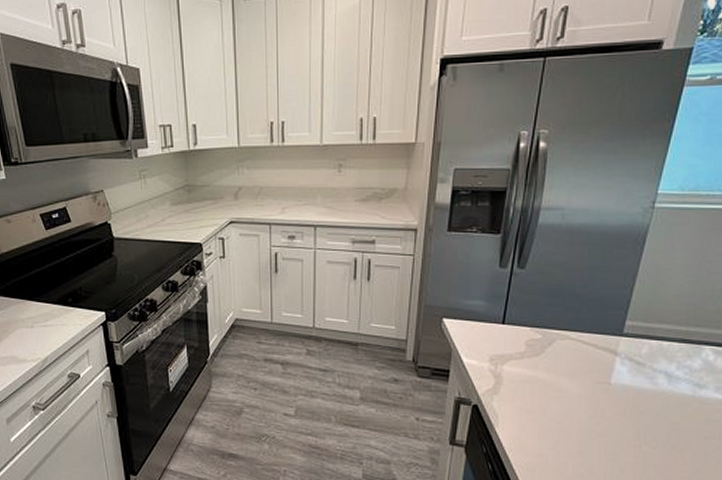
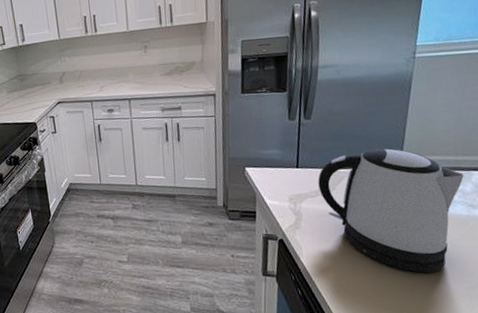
kettle: none [525,309,693,458] -> present [318,148,464,273]

